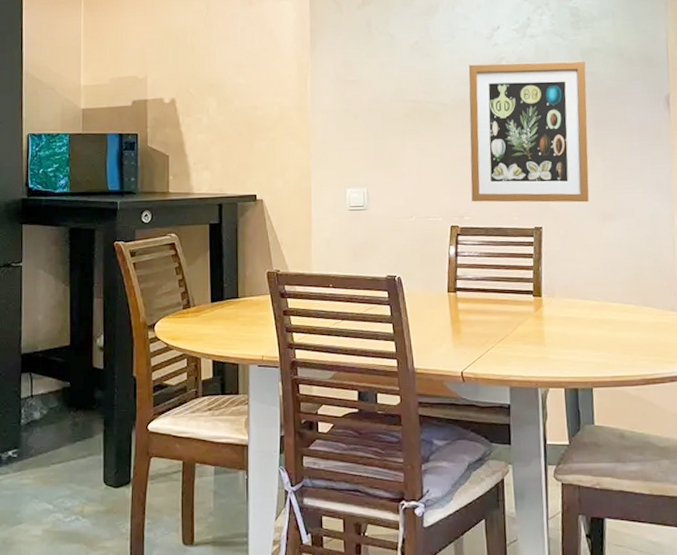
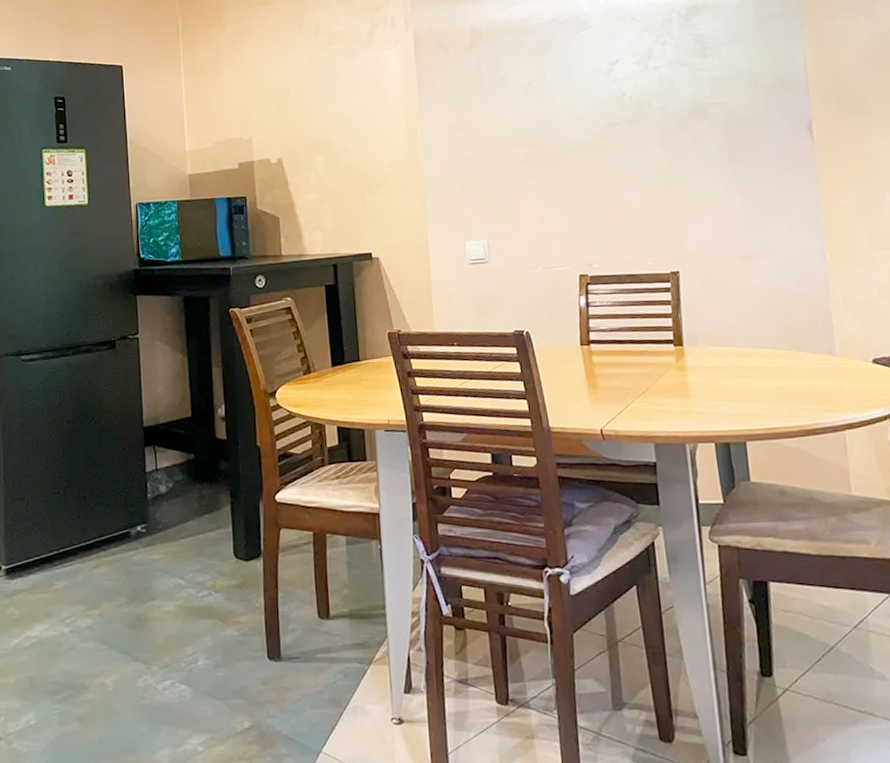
wall art: present [468,61,589,203] -> none [588,90,729,249]

